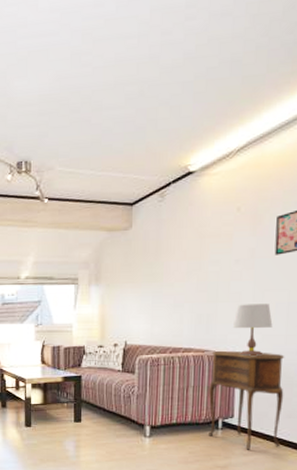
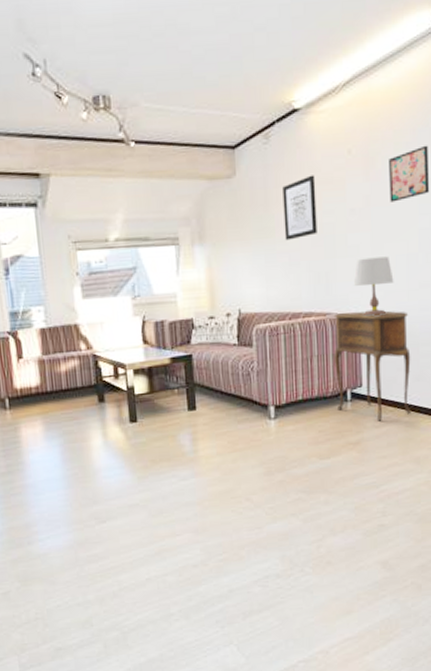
wall art: none [171,229,204,285] -> present [282,175,317,241]

